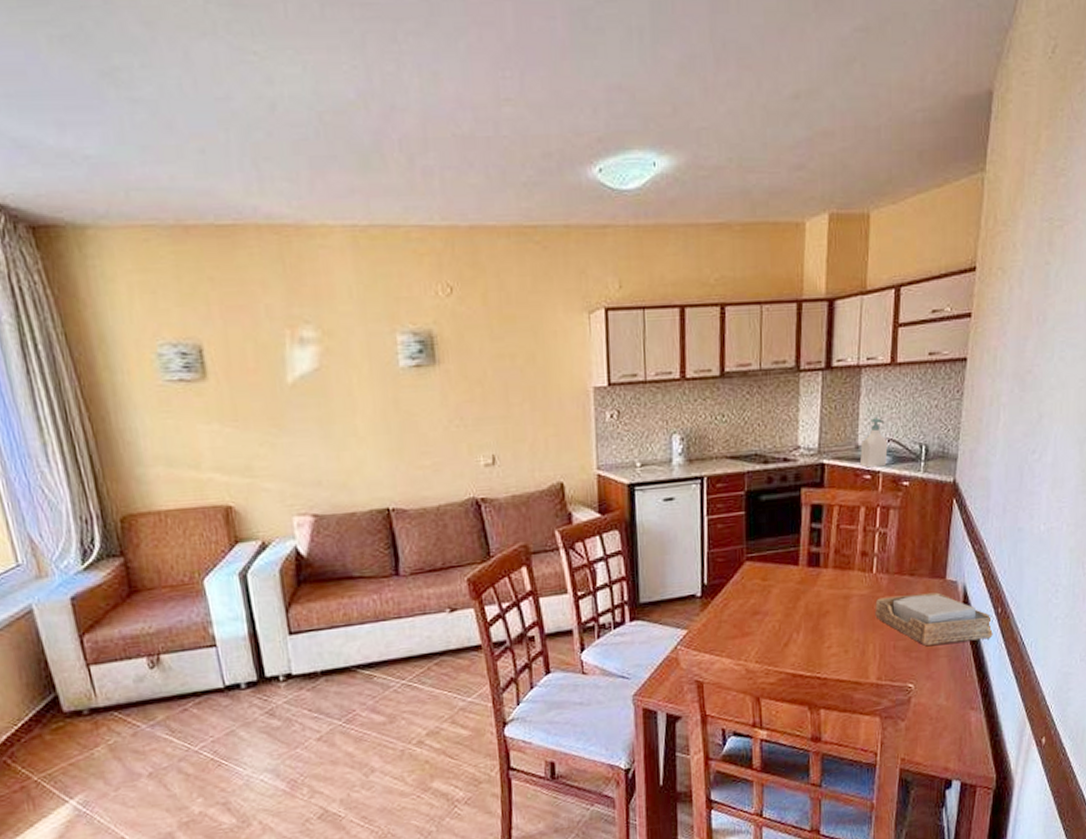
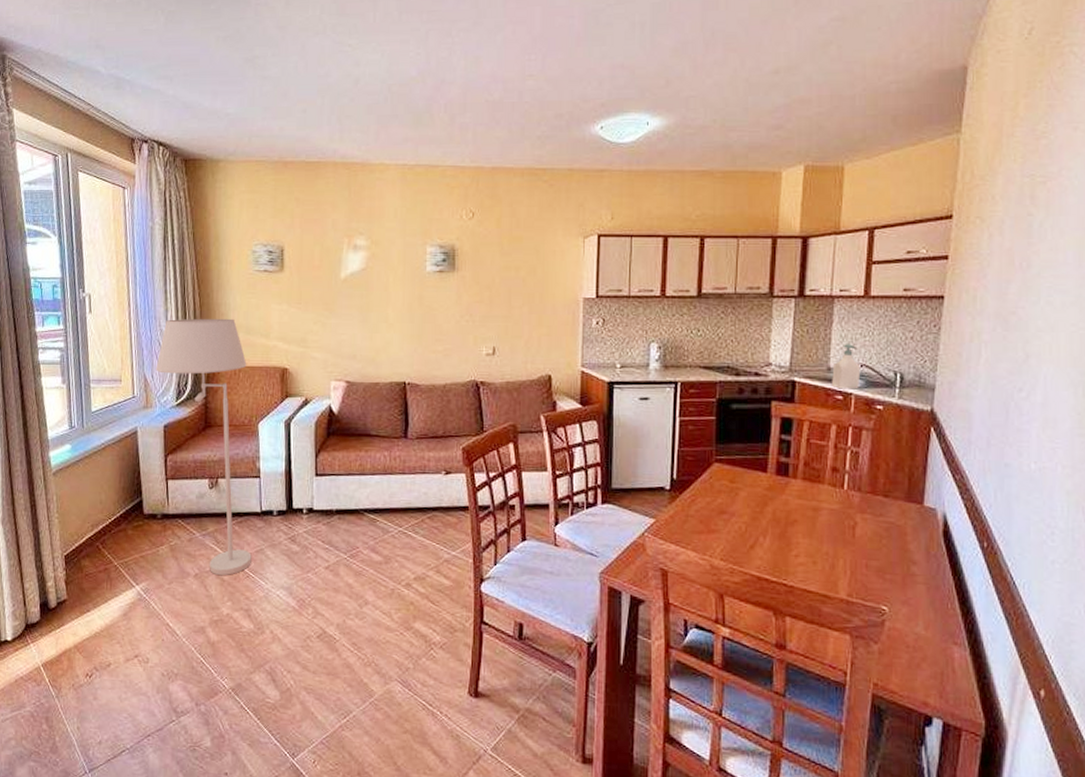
floor lamp: none [43,448,222,771] -> present [156,318,252,576]
napkin holder: present [875,592,995,646] -> none [846,514,980,573]

